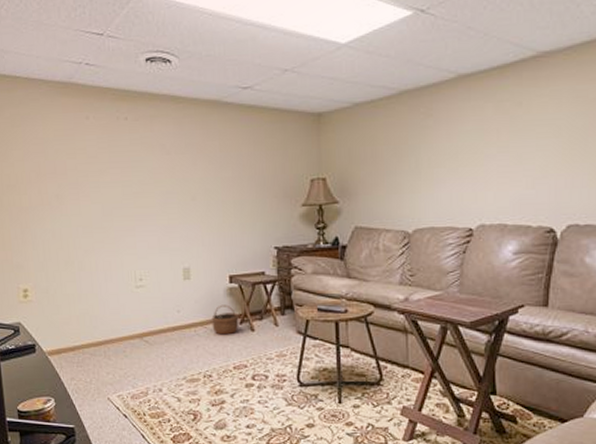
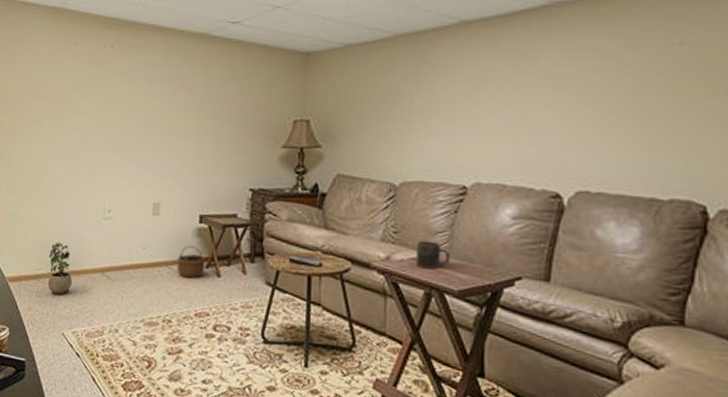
potted plant: none [85,314,113,363] -> present [48,242,73,295]
mug: none [430,280,461,306] -> present [415,240,450,270]

